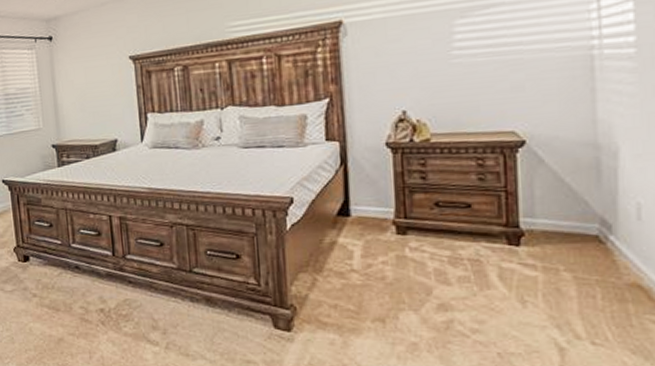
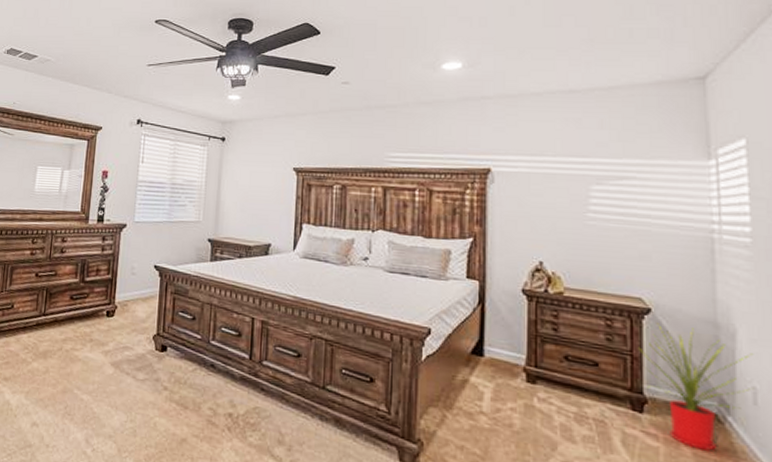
house plant: none [513,153,636,272] -> present [638,323,752,451]

